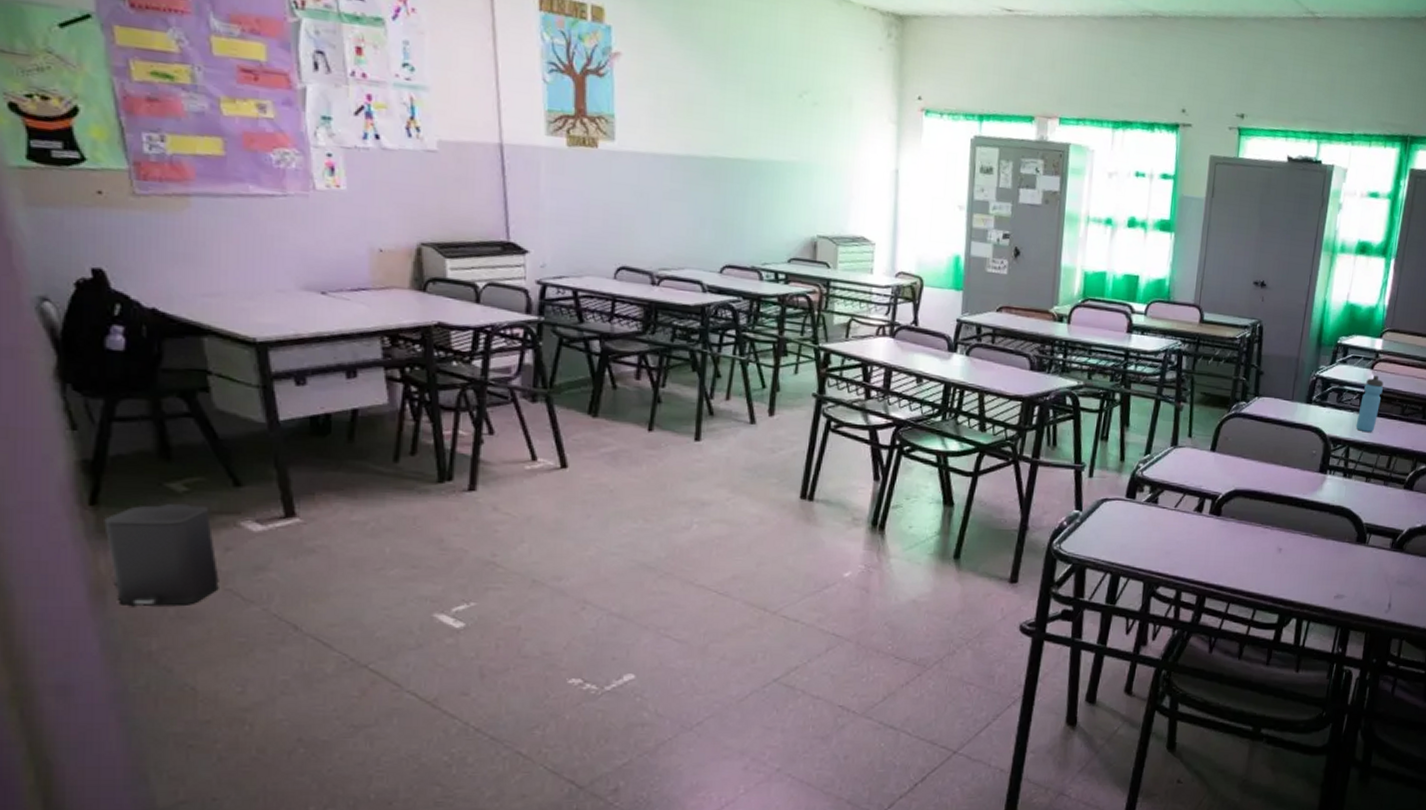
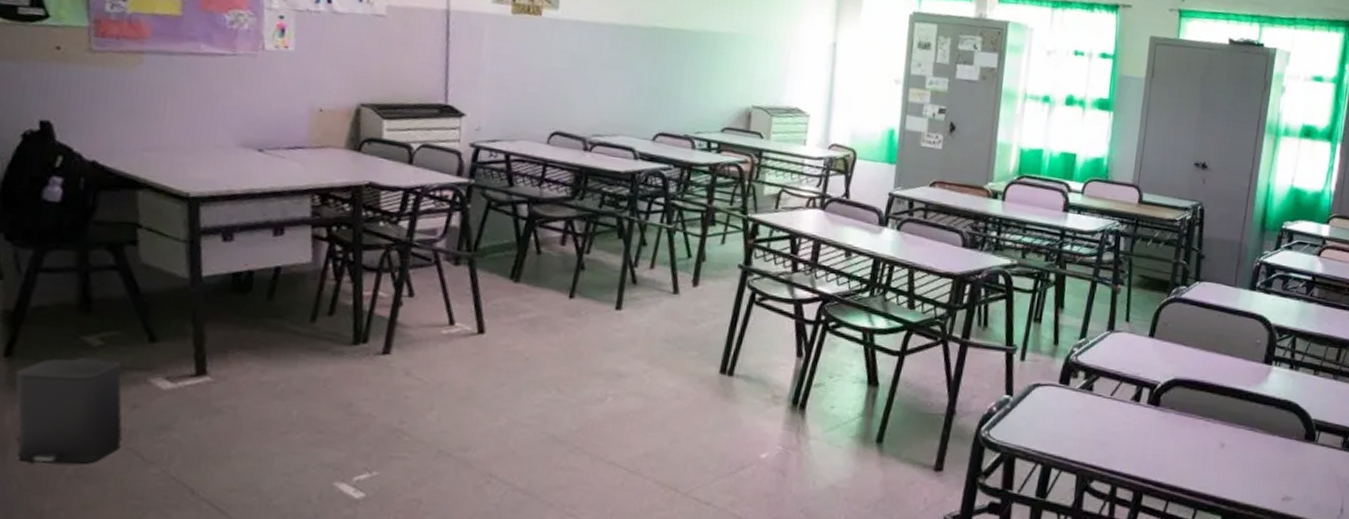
water bottle: present [1356,375,1384,432] -> none [1302,262,1331,322]

